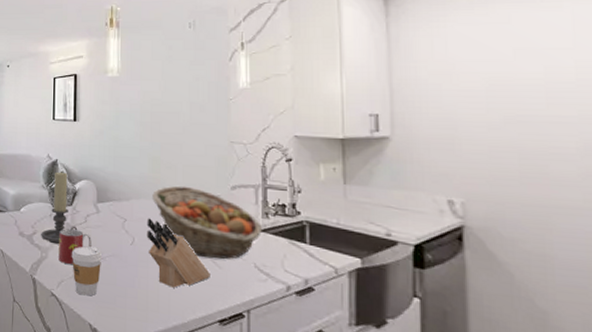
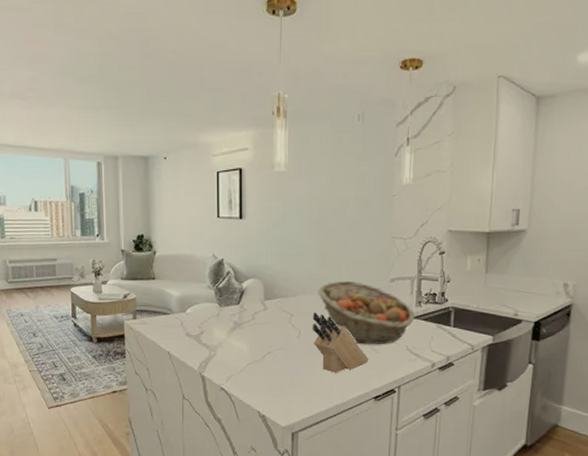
candle holder: present [41,172,78,245] -> none [208,271,246,342]
mug: present [58,229,91,264] -> none [227,327,259,360]
coffee cup: present [71,246,101,296] -> none [239,342,269,387]

